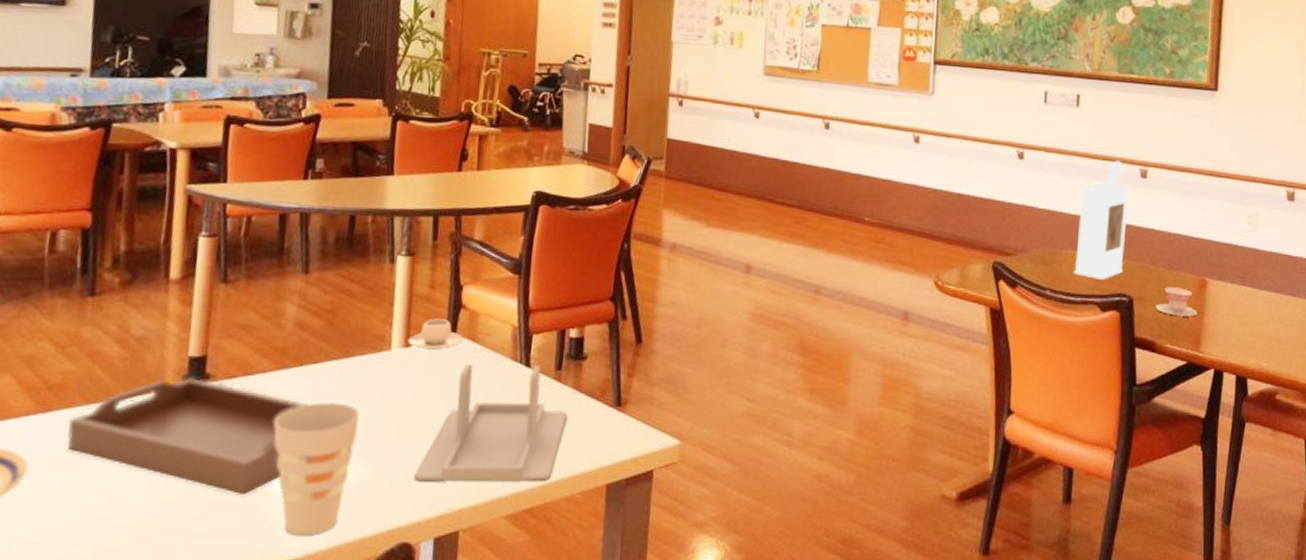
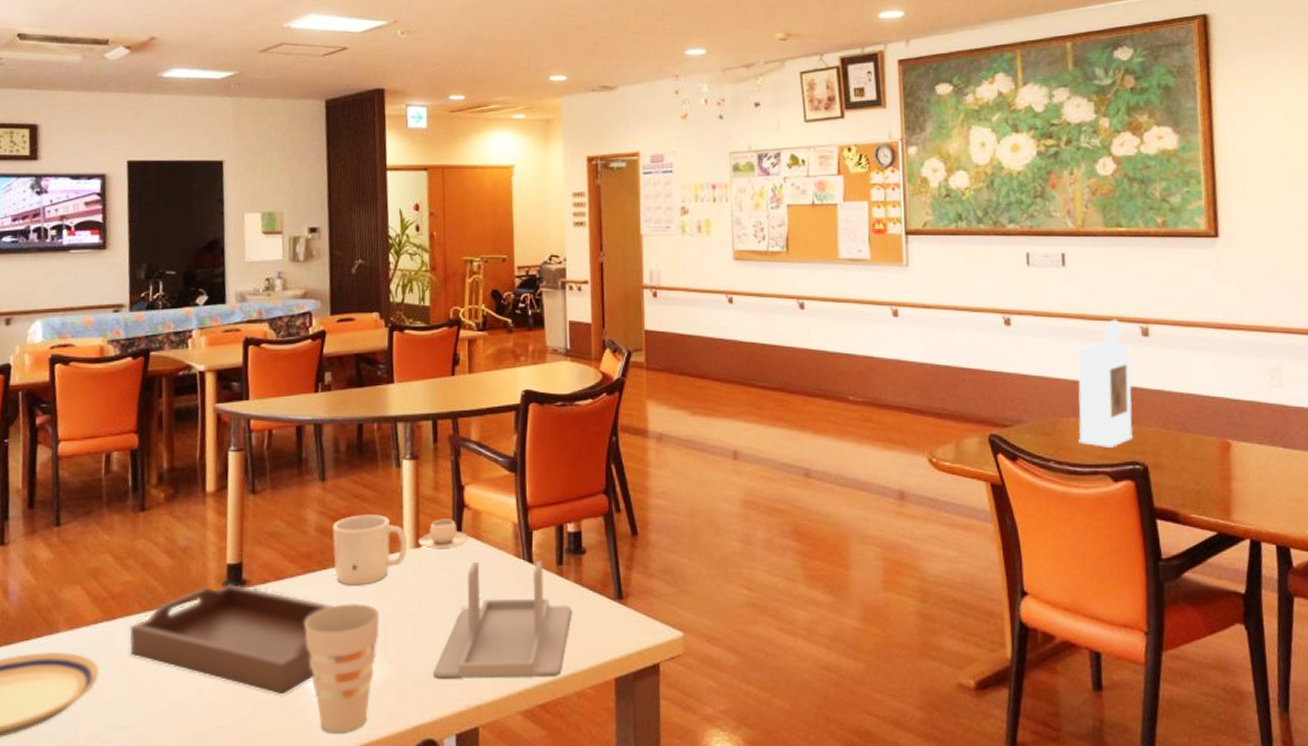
mug: none [311,310,397,385] -> present [332,514,408,586]
teacup: present [1155,287,1197,317] -> none [1174,452,1223,483]

